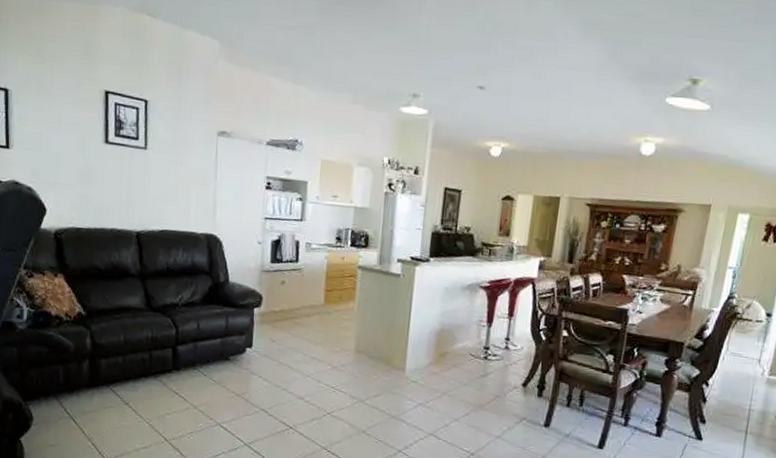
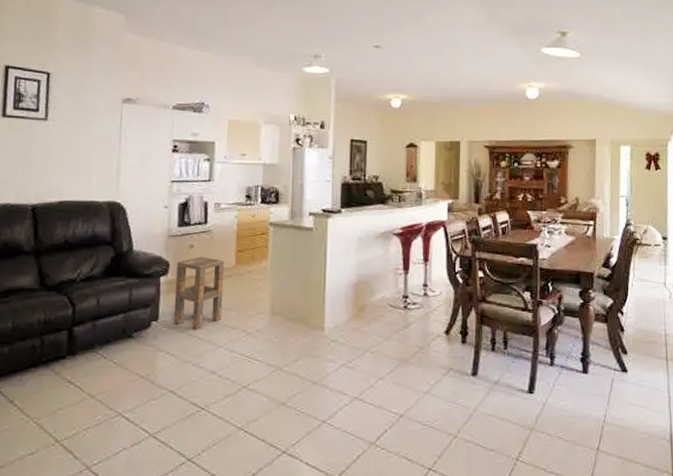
side table: none [265,292,313,360] -> present [173,256,224,330]

